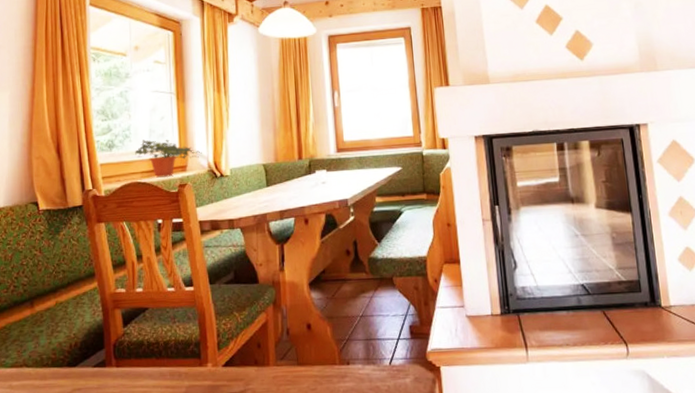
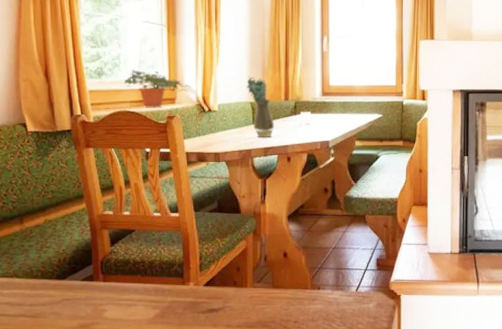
vase: none [258,137,290,200] -> present [246,75,275,137]

